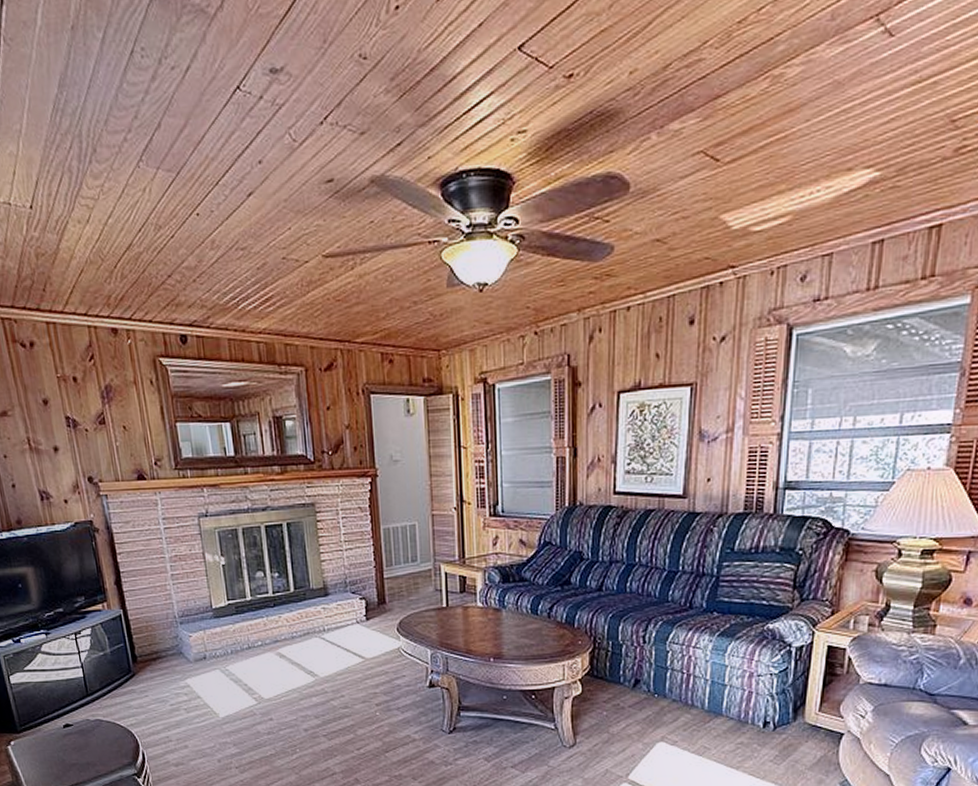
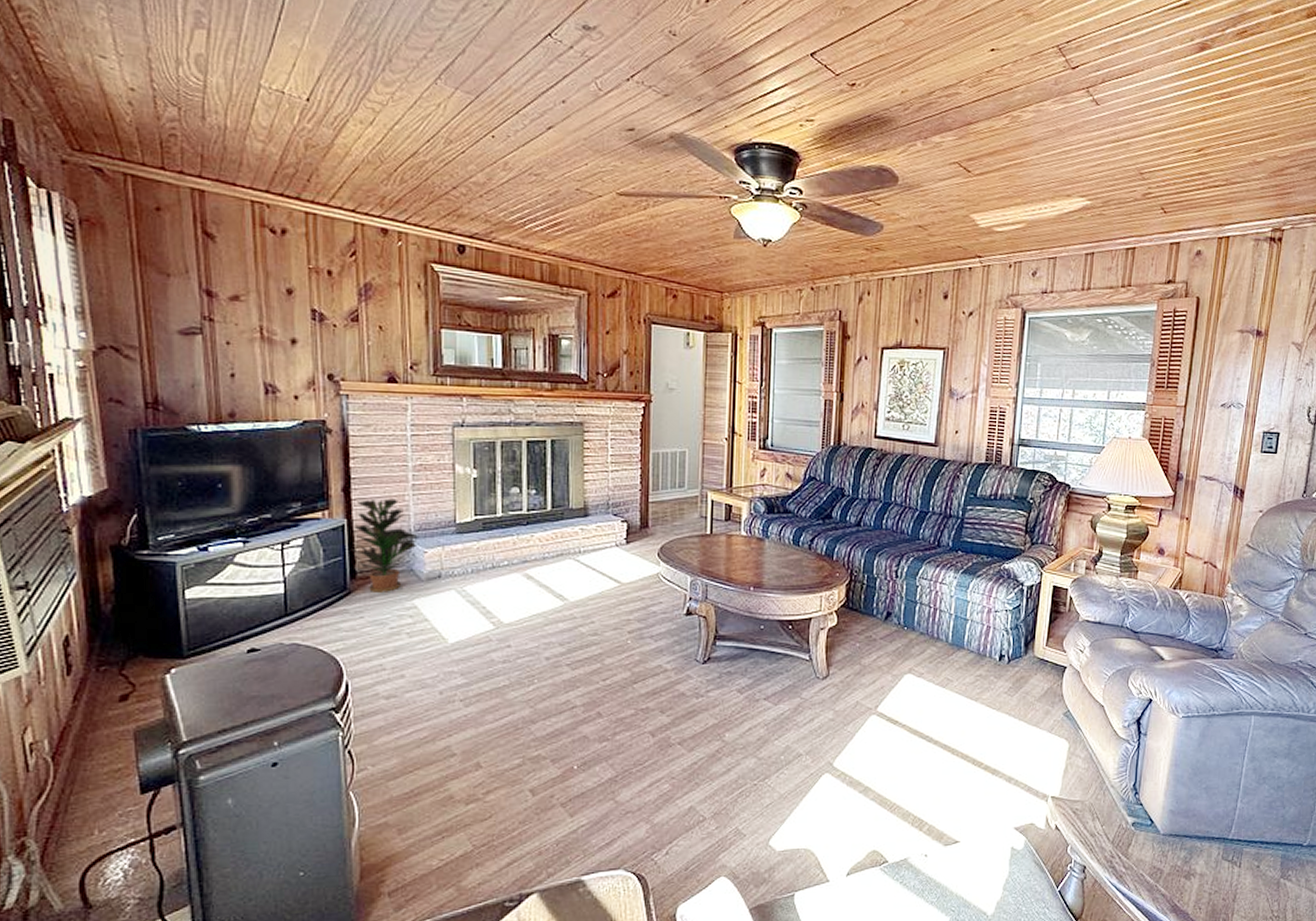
potted plant: none [128,588,182,674] -> present [351,498,416,592]

